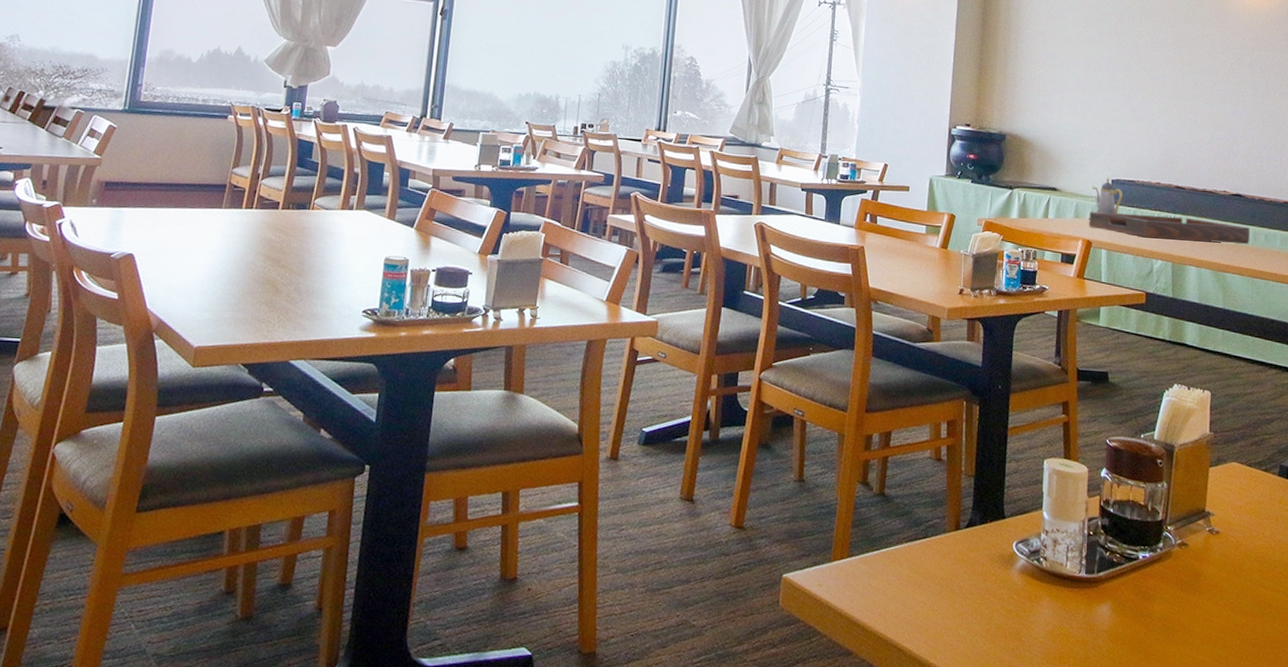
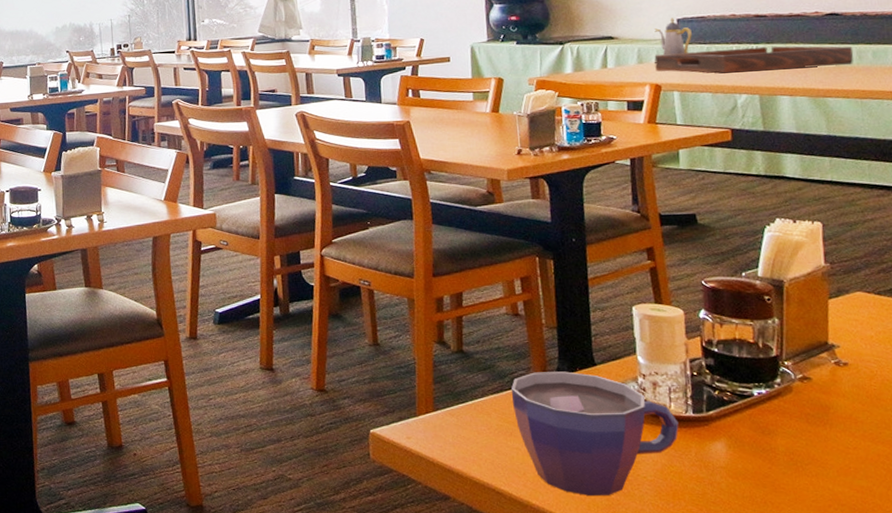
cup: none [924,521,1072,656] -> present [511,371,679,495]

